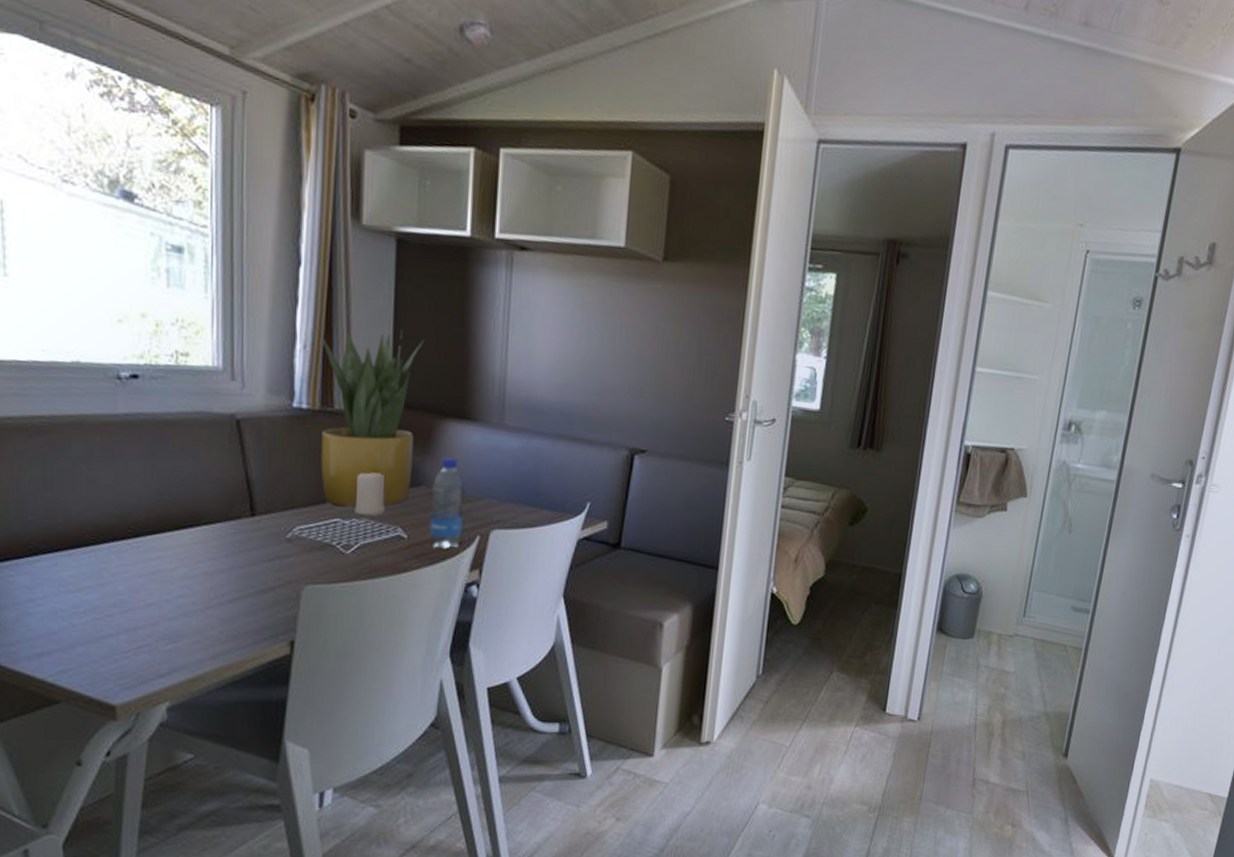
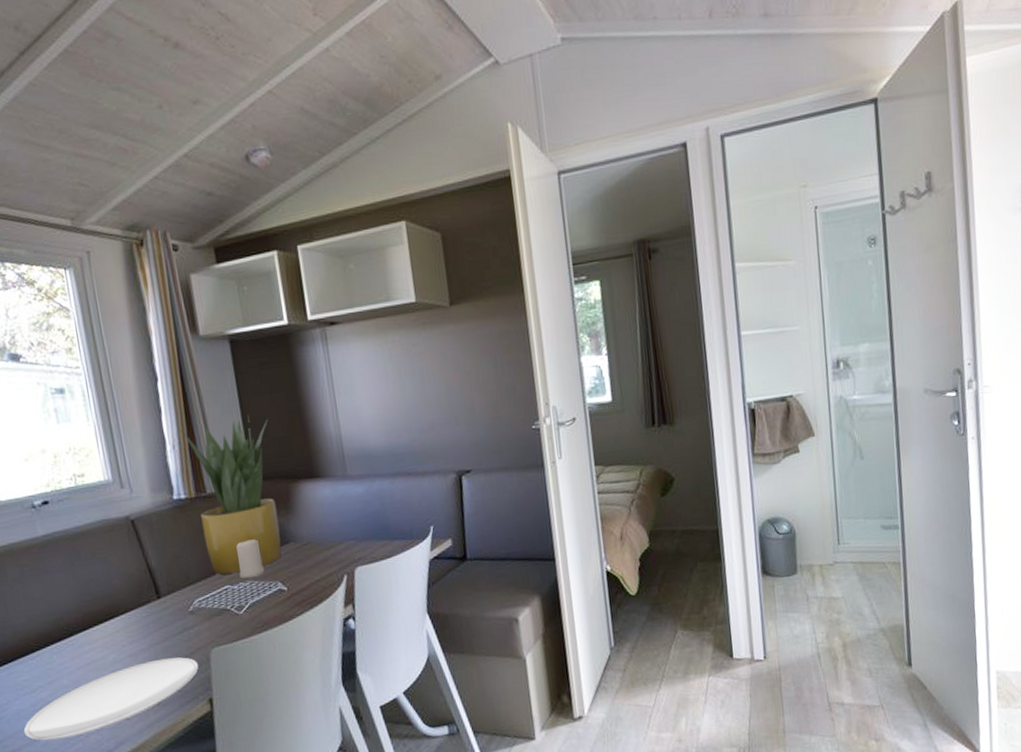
plate: none [58,584,285,653] -> present [23,657,198,742]
bottle: present [429,457,464,551] -> none [298,513,333,594]

